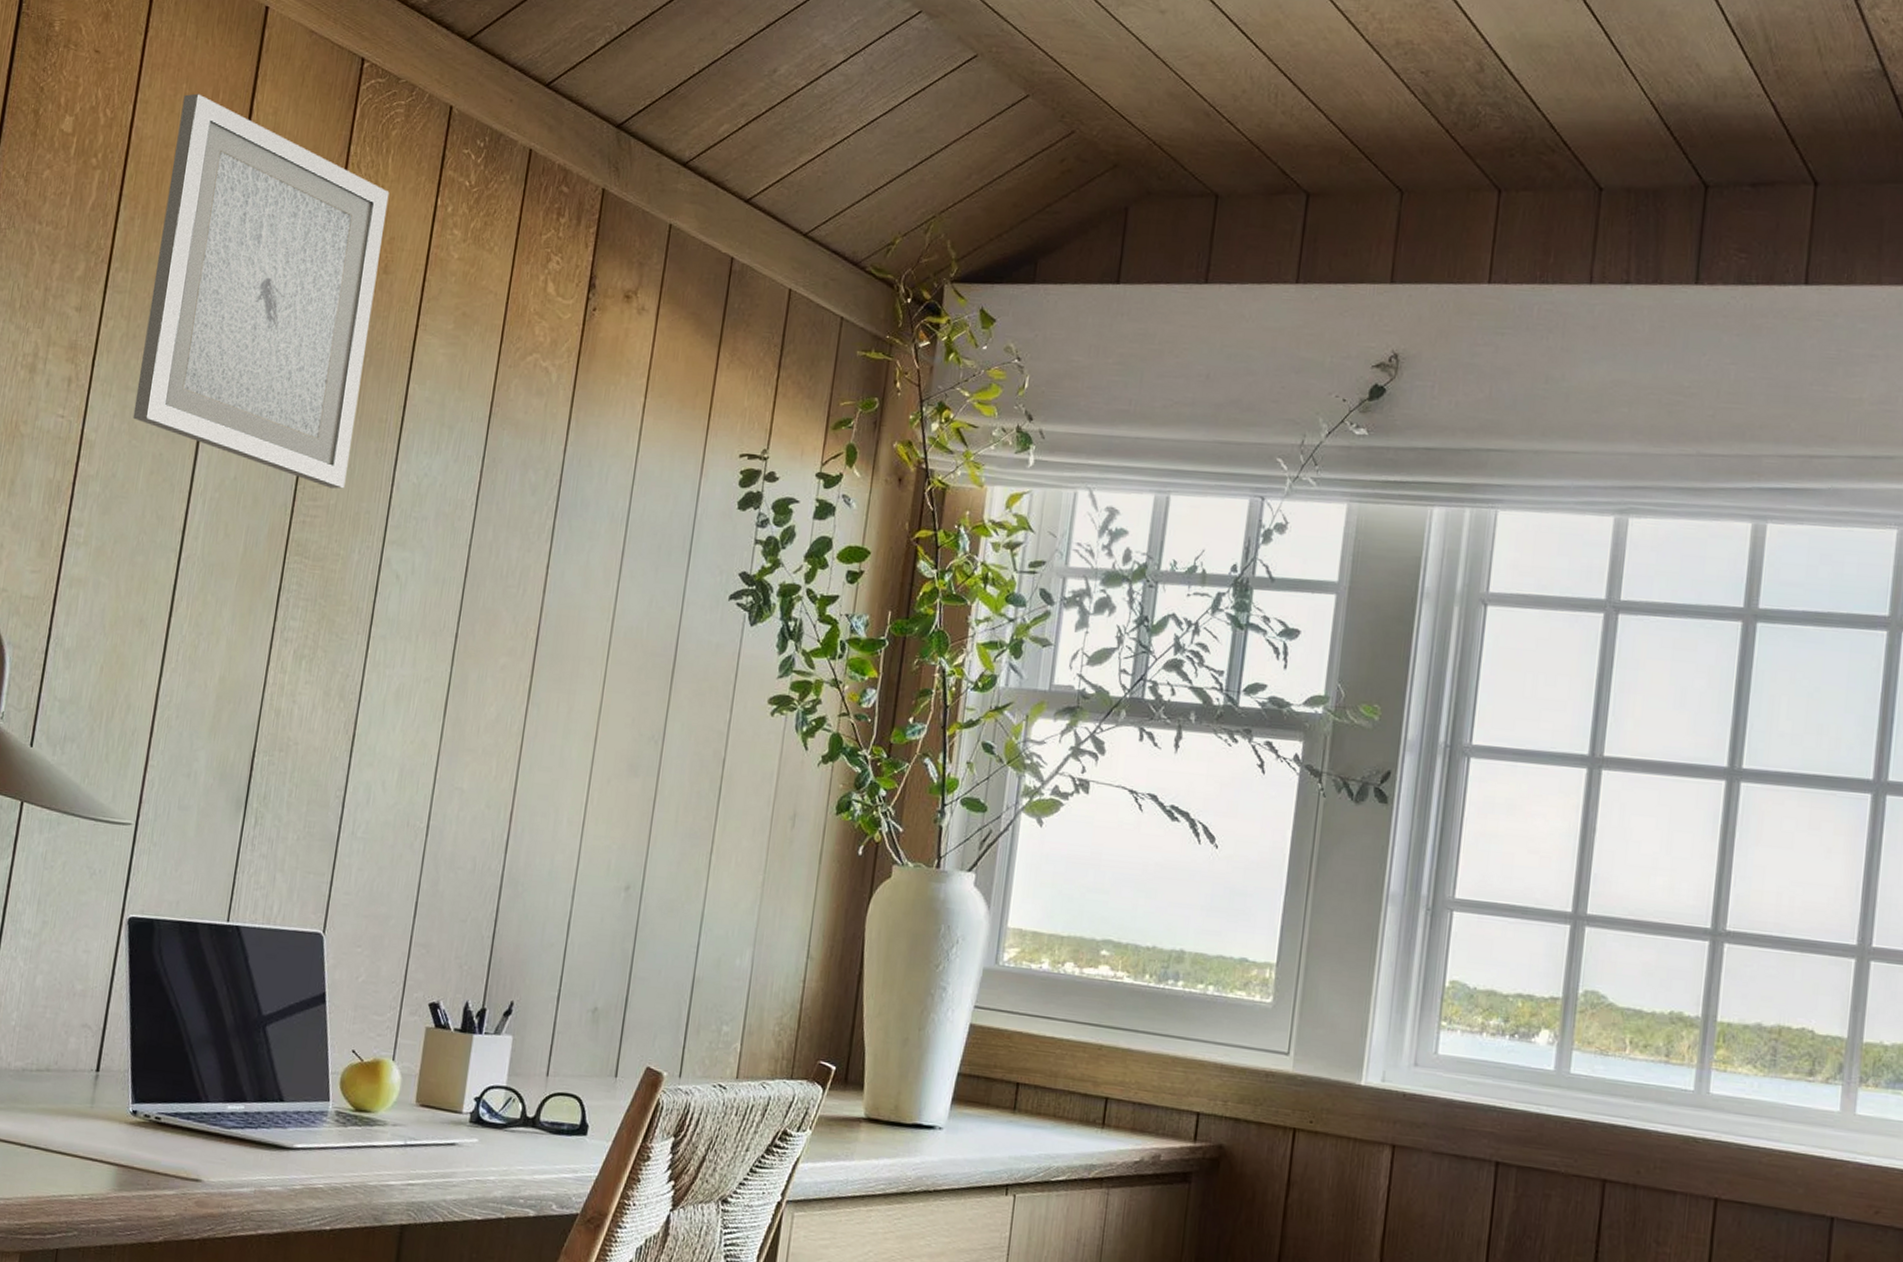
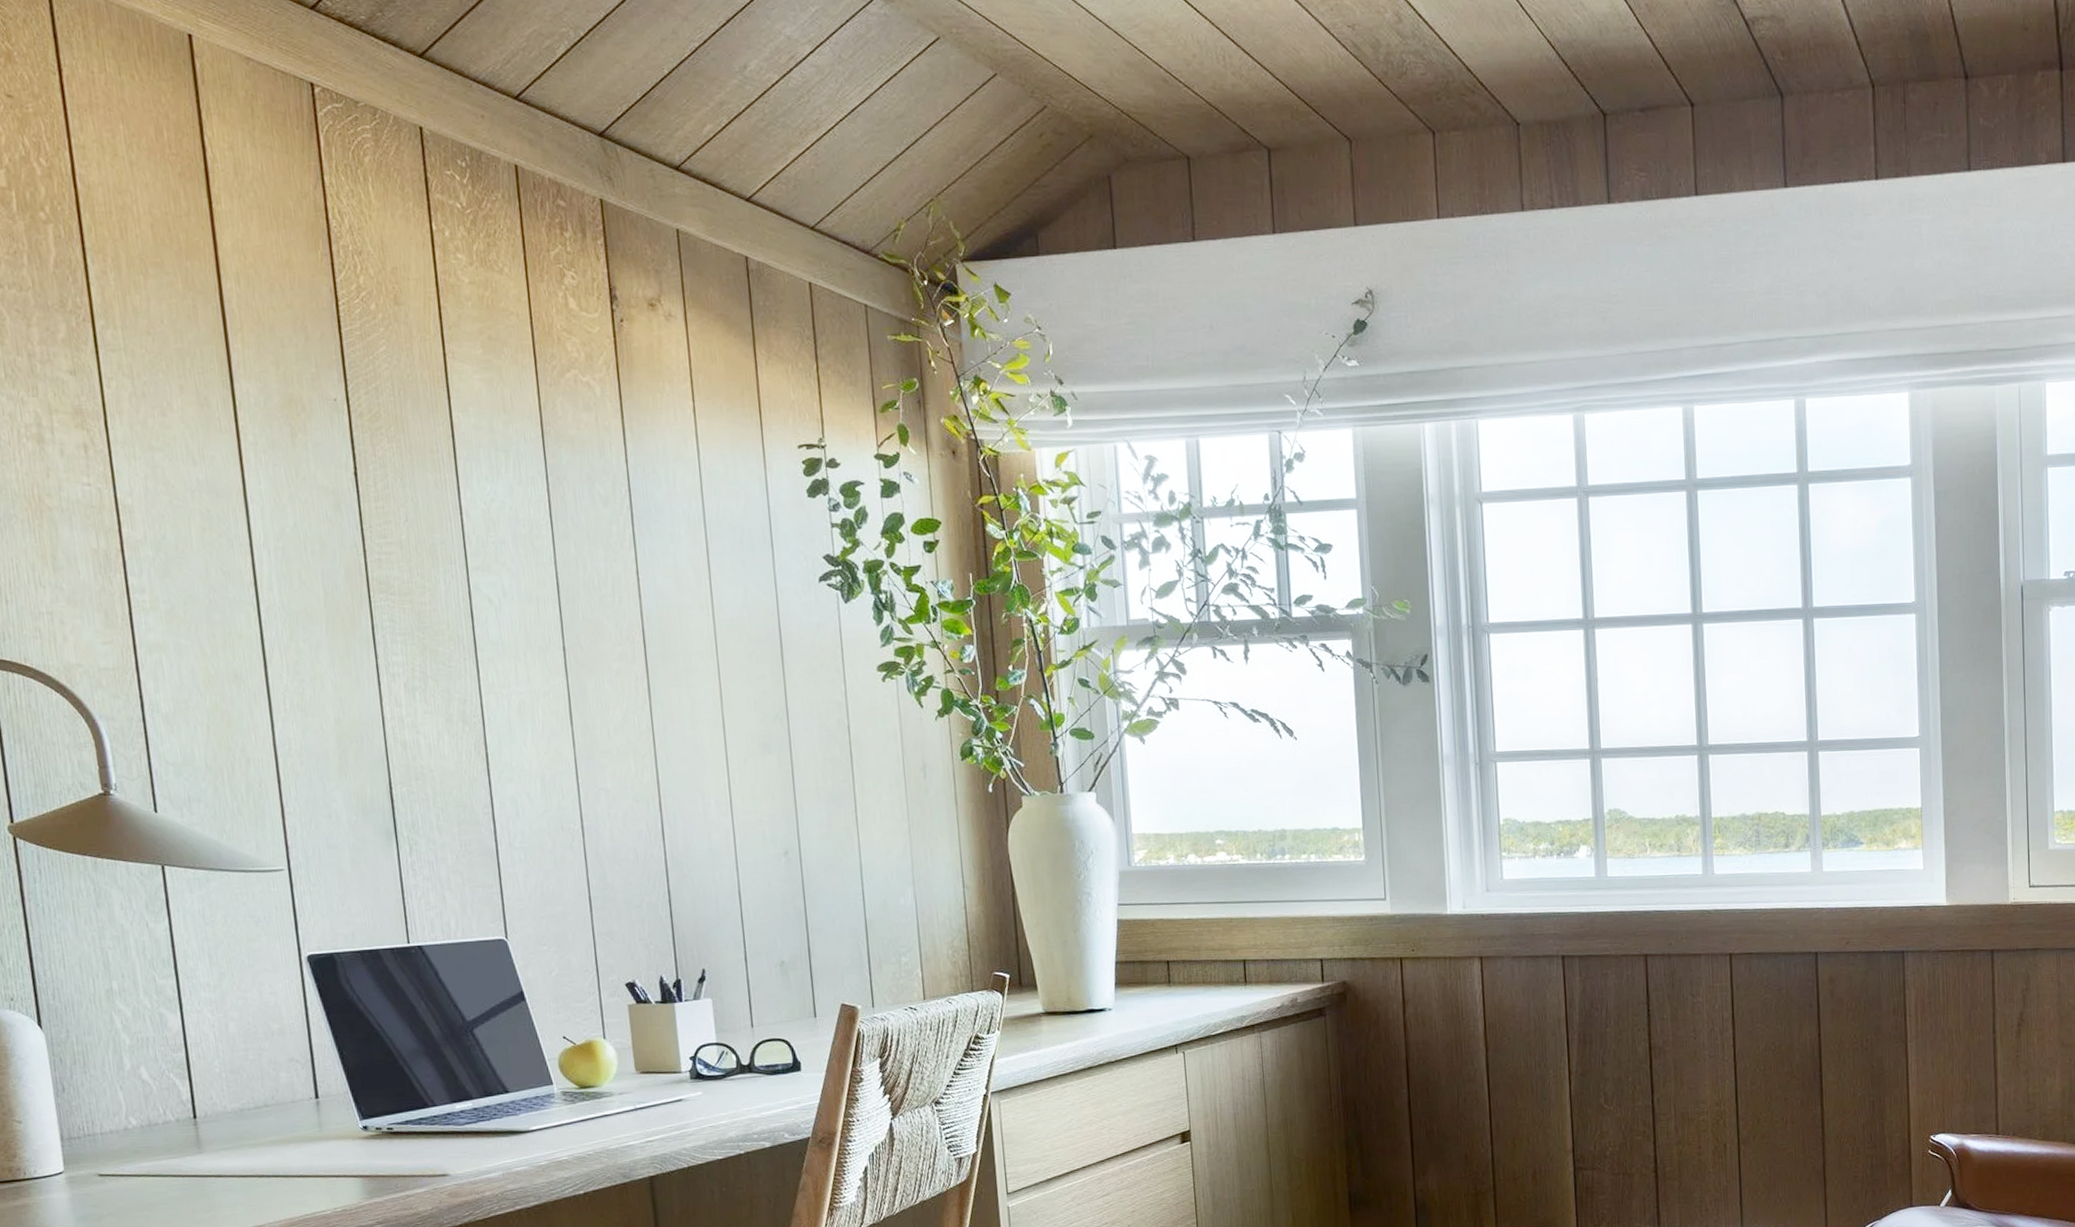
wall art: present [132,93,390,489] -> none [123,134,412,524]

